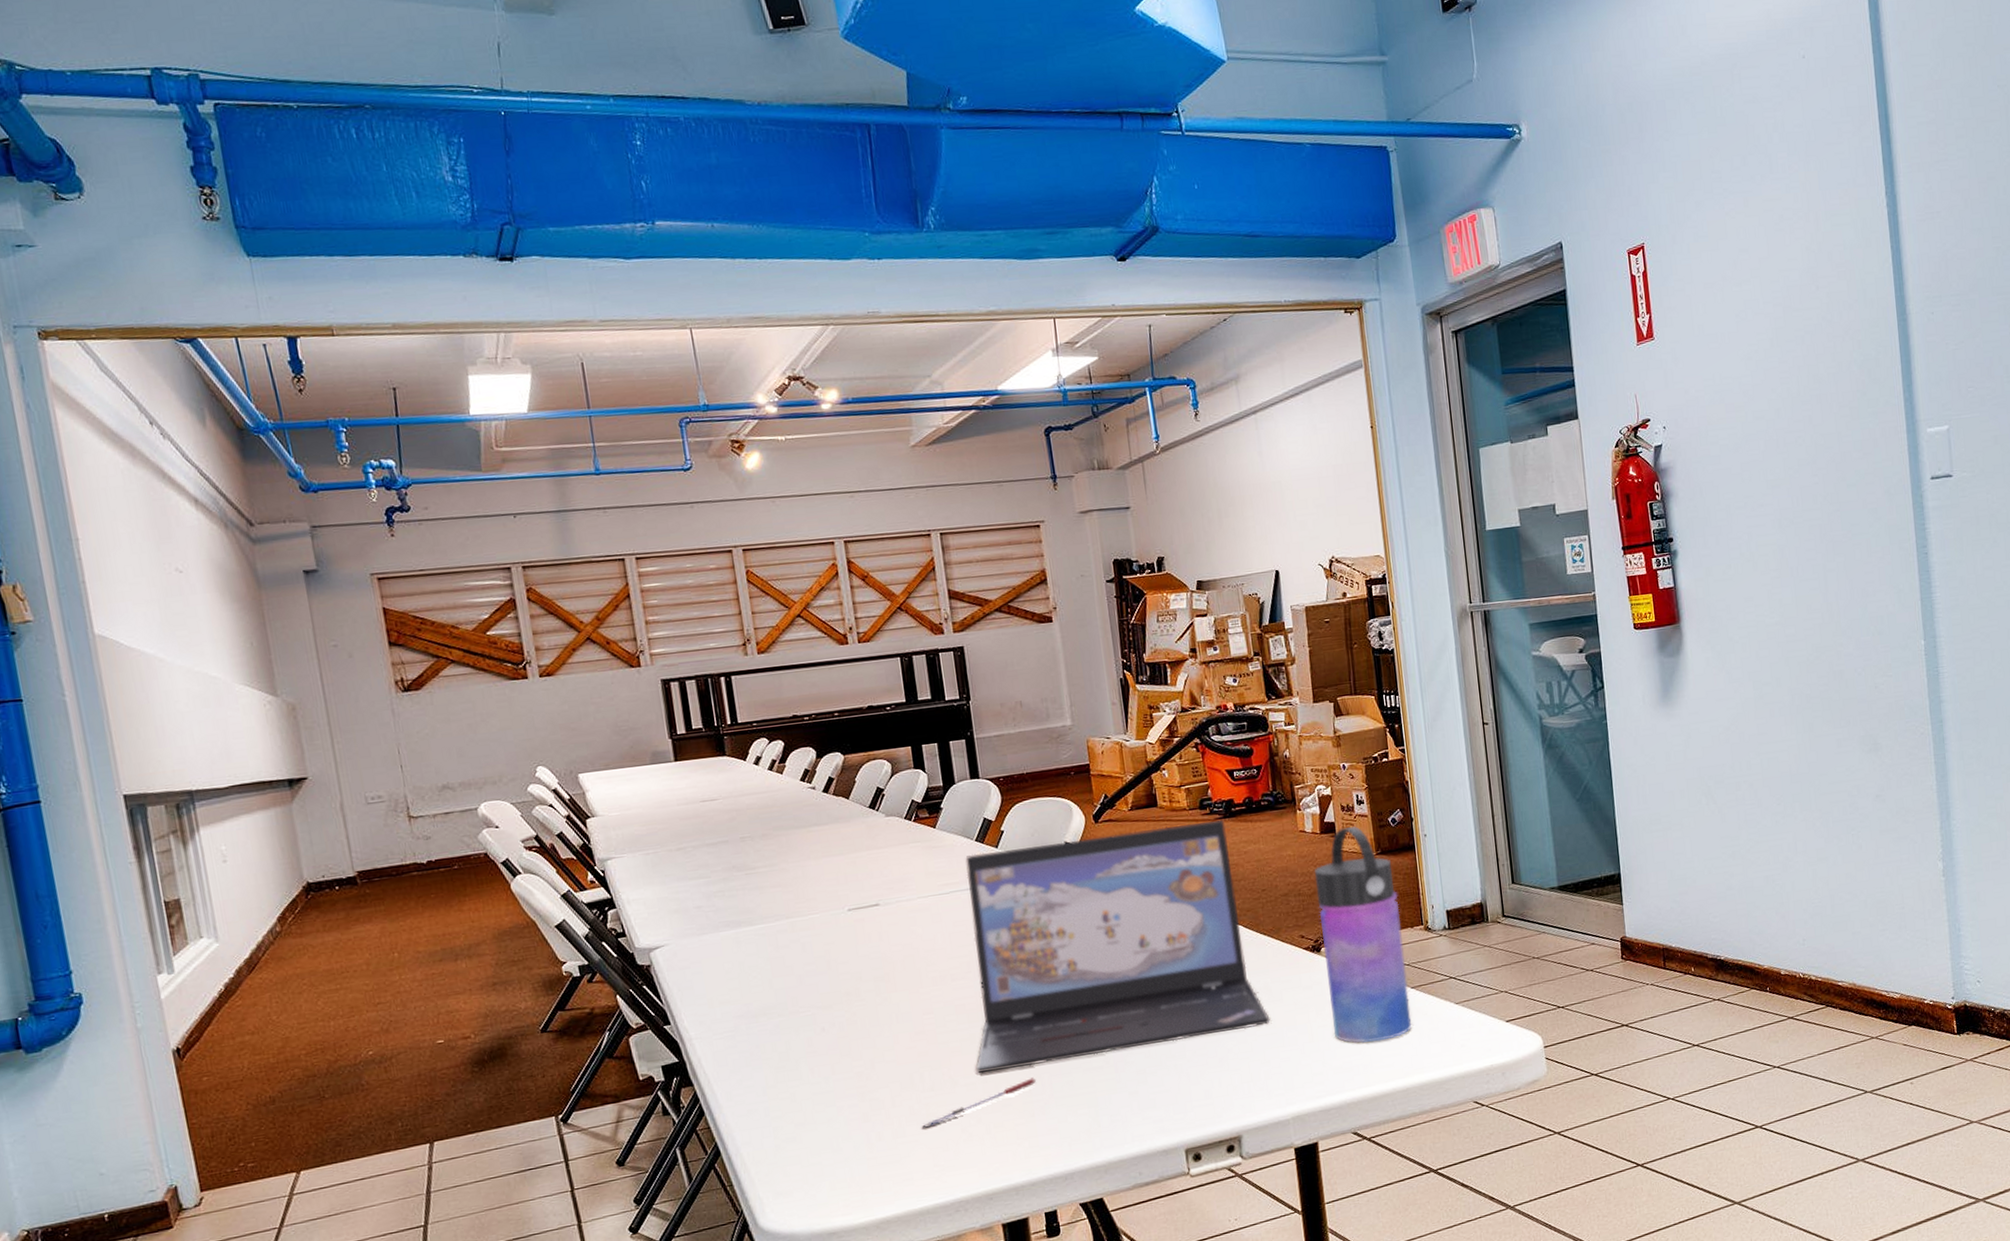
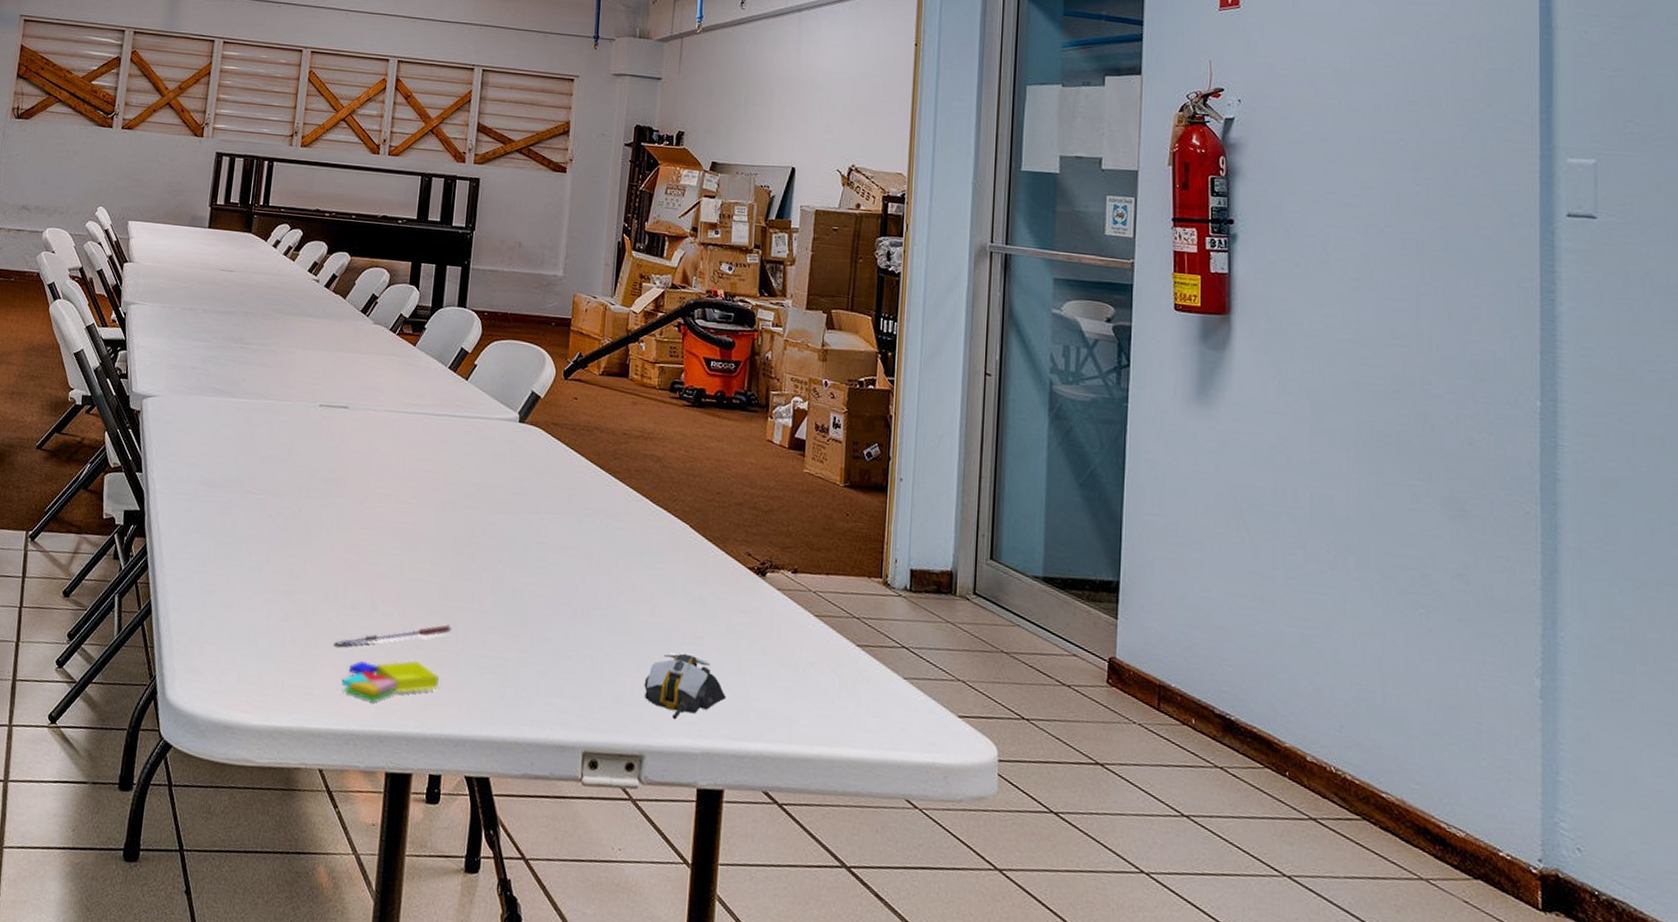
sticky notes: none [938,1117,1035,1167] -> present [341,660,439,701]
laptop: present [965,820,1270,1073] -> none [397,380,699,640]
computer mouse: none [1229,1038,1306,1097] -> present [644,653,726,720]
water bottle: present [1314,826,1413,1044] -> none [764,448,860,697]

